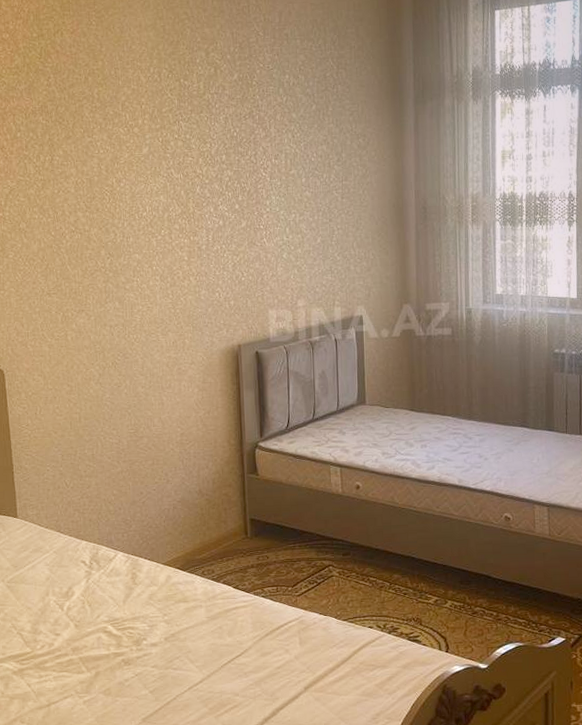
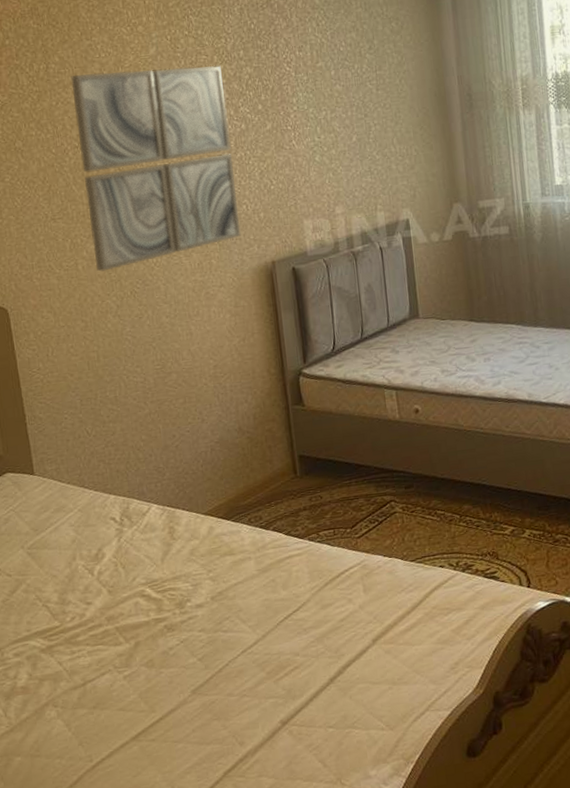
wall art: none [72,166,213,343] -> present [71,65,241,272]

